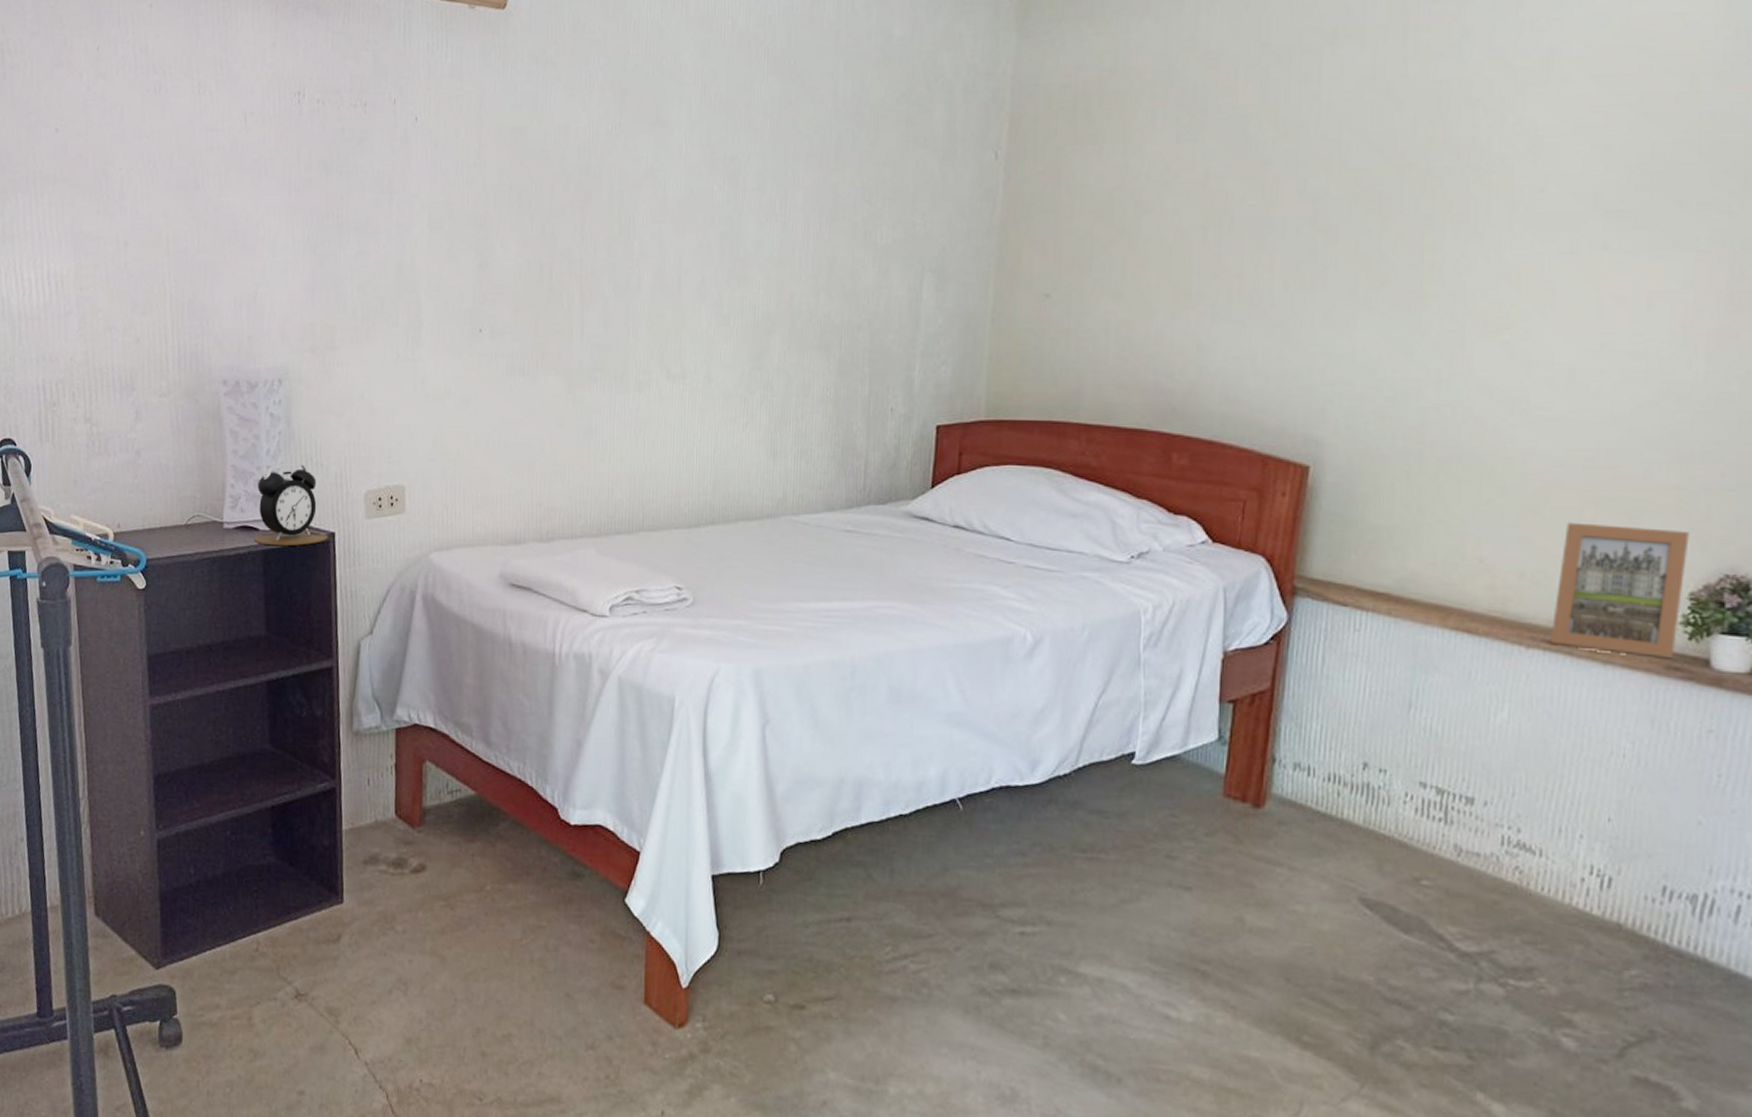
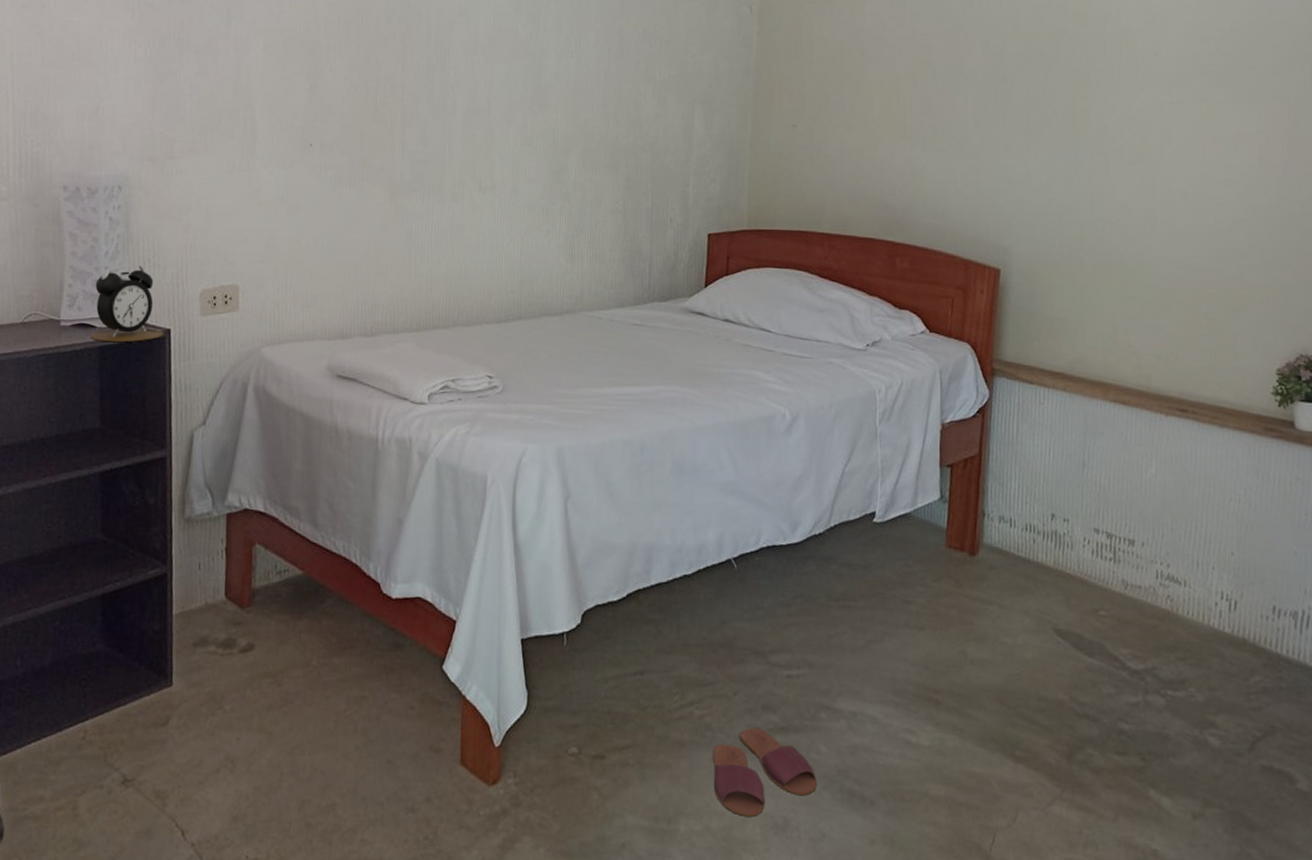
slippers: none [929,987,1052,1085] -> present [712,728,817,817]
picture frame: present [1550,522,1689,659] -> none [1182,314,1274,422]

